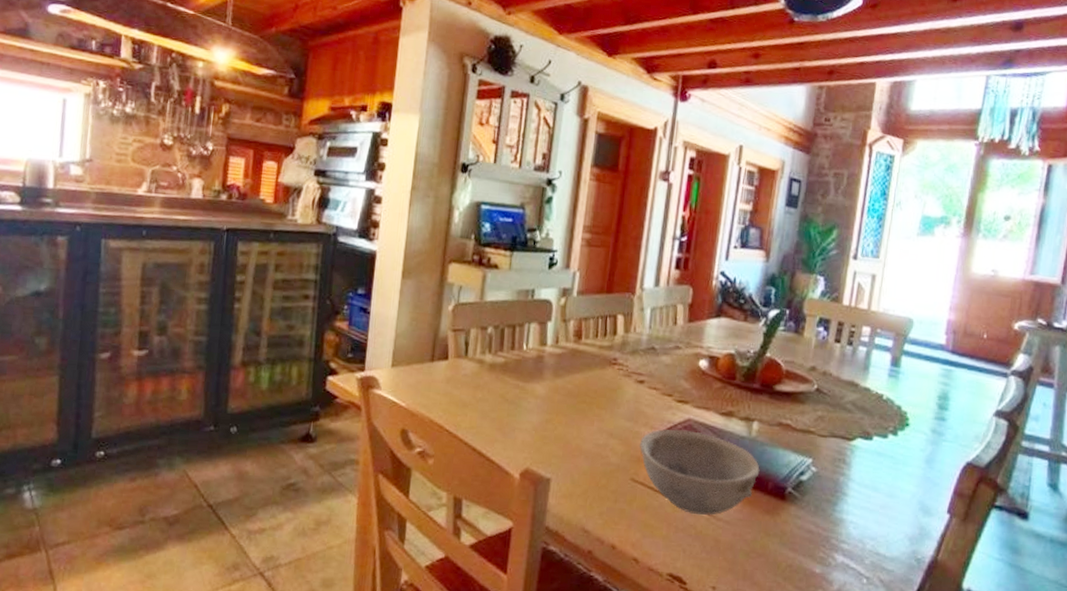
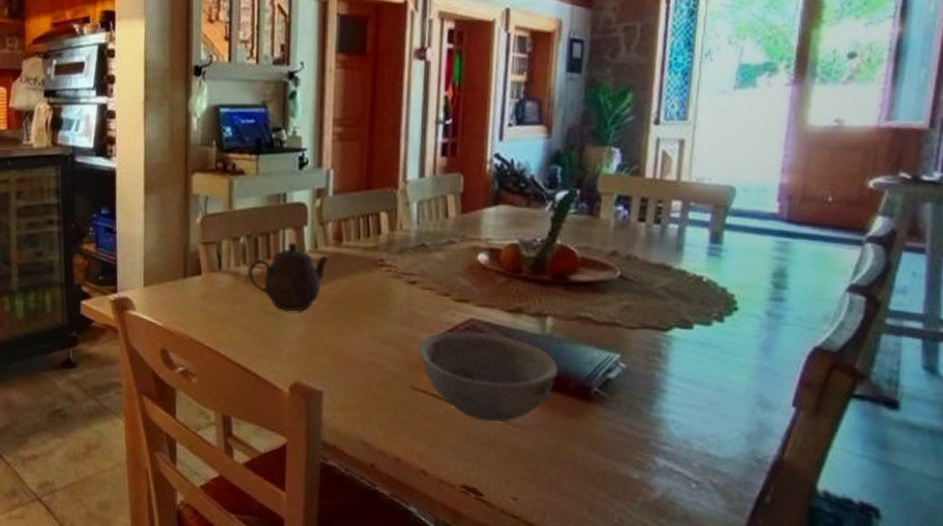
teapot: none [491,335,568,401] -> present [247,242,329,312]

